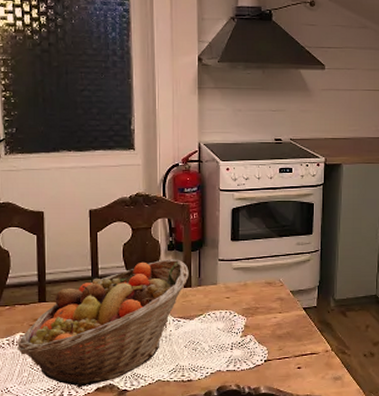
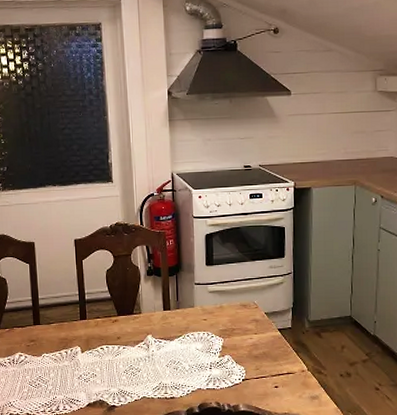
fruit basket: present [17,259,189,388] -> none [17,284,168,403]

